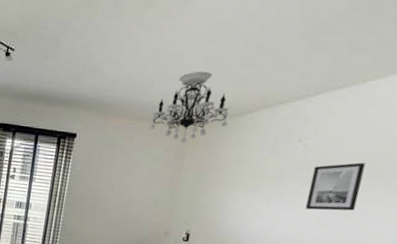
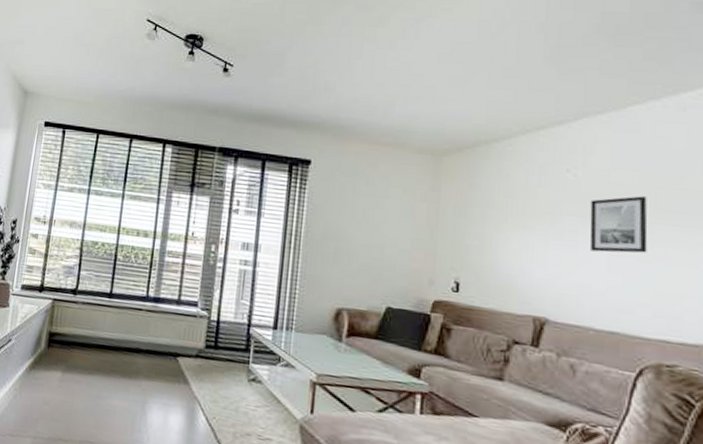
chandelier: present [149,71,229,142] -> none [395,92,484,171]

